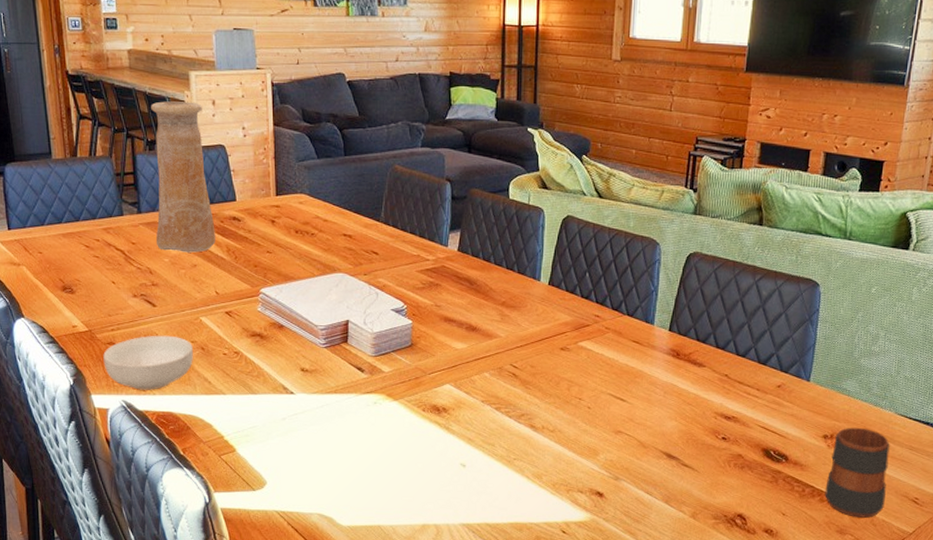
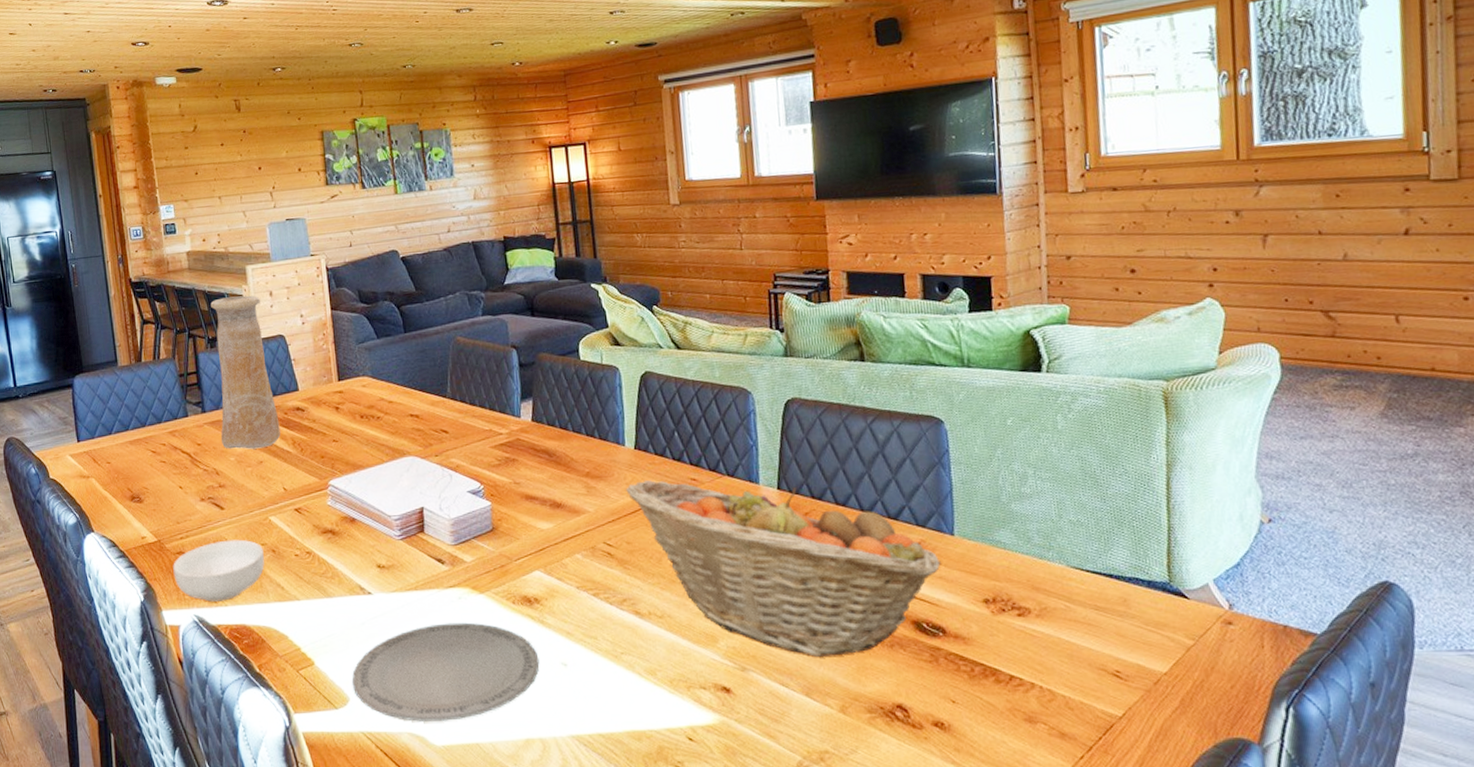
plate: none [269,423,441,506] -> present [351,622,540,722]
fruit basket: none [536,313,795,473] -> present [626,480,941,657]
mug: present [825,427,890,518] -> none [999,586,1079,700]

